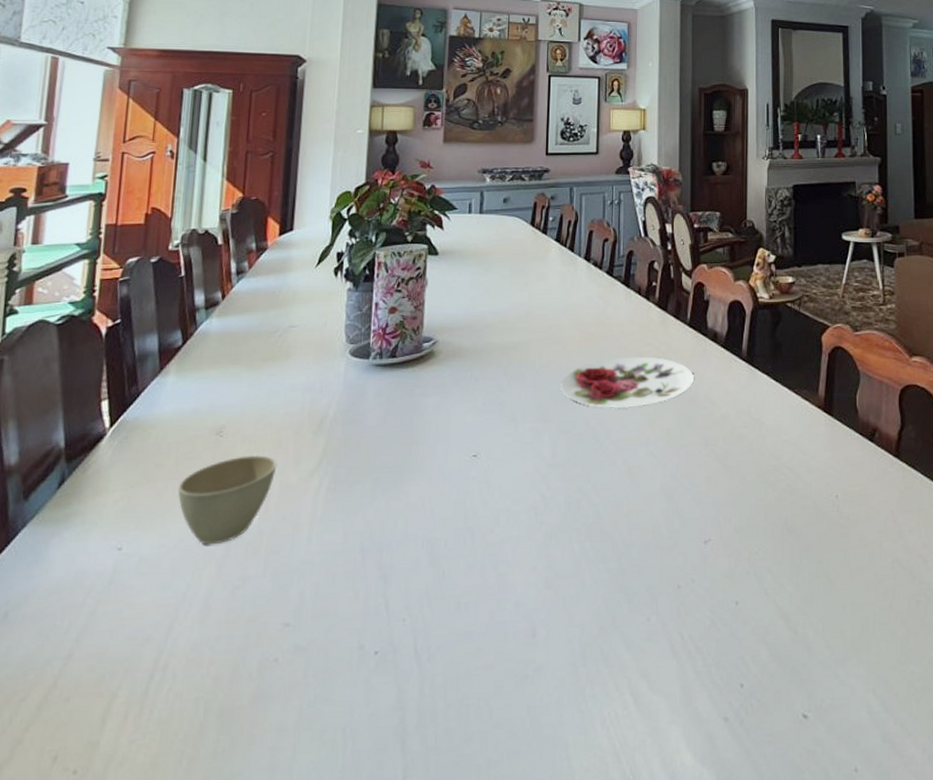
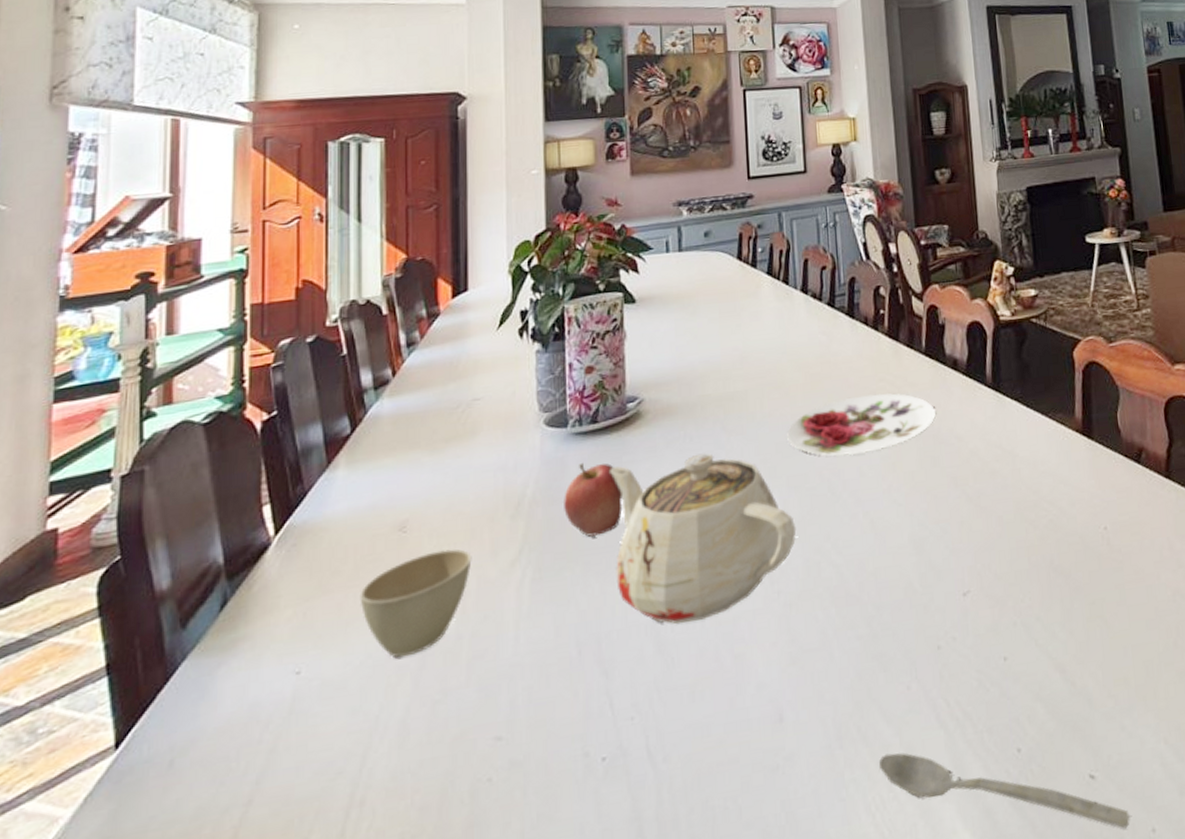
fruit: none [360,391,412,457] -> present [564,462,623,537]
teapot: none [400,393,562,542] -> present [610,452,797,625]
spoon: none [616,675,836,766] -> present [878,753,1130,829]

